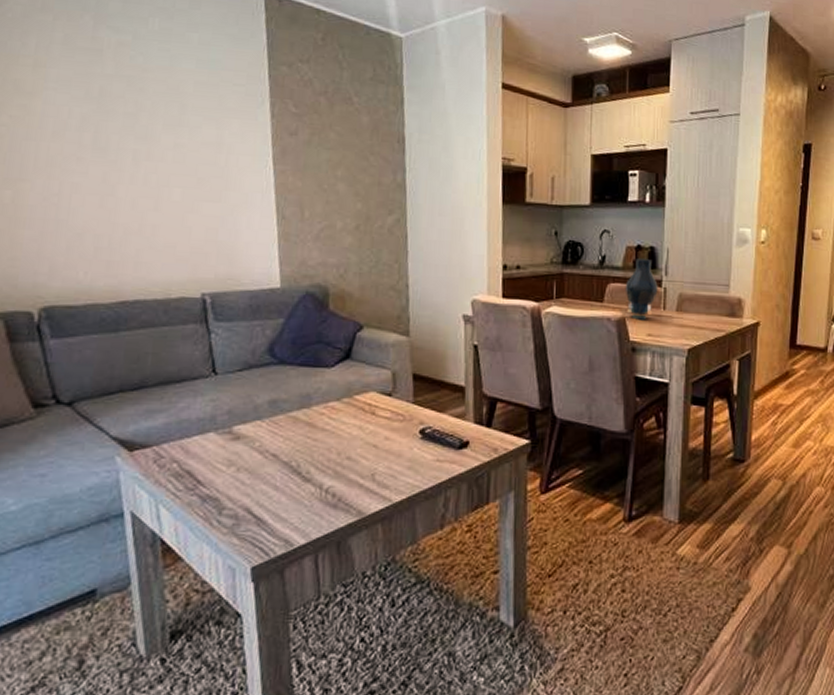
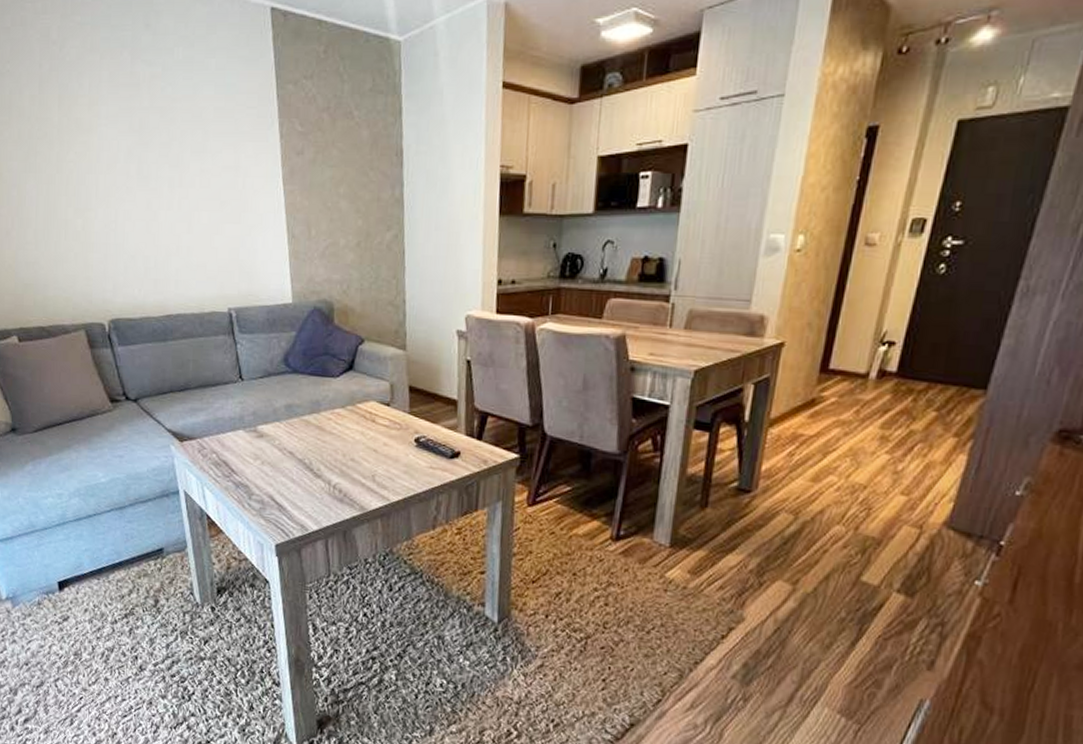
vase: present [625,258,658,320] -> none [627,271,665,338]

